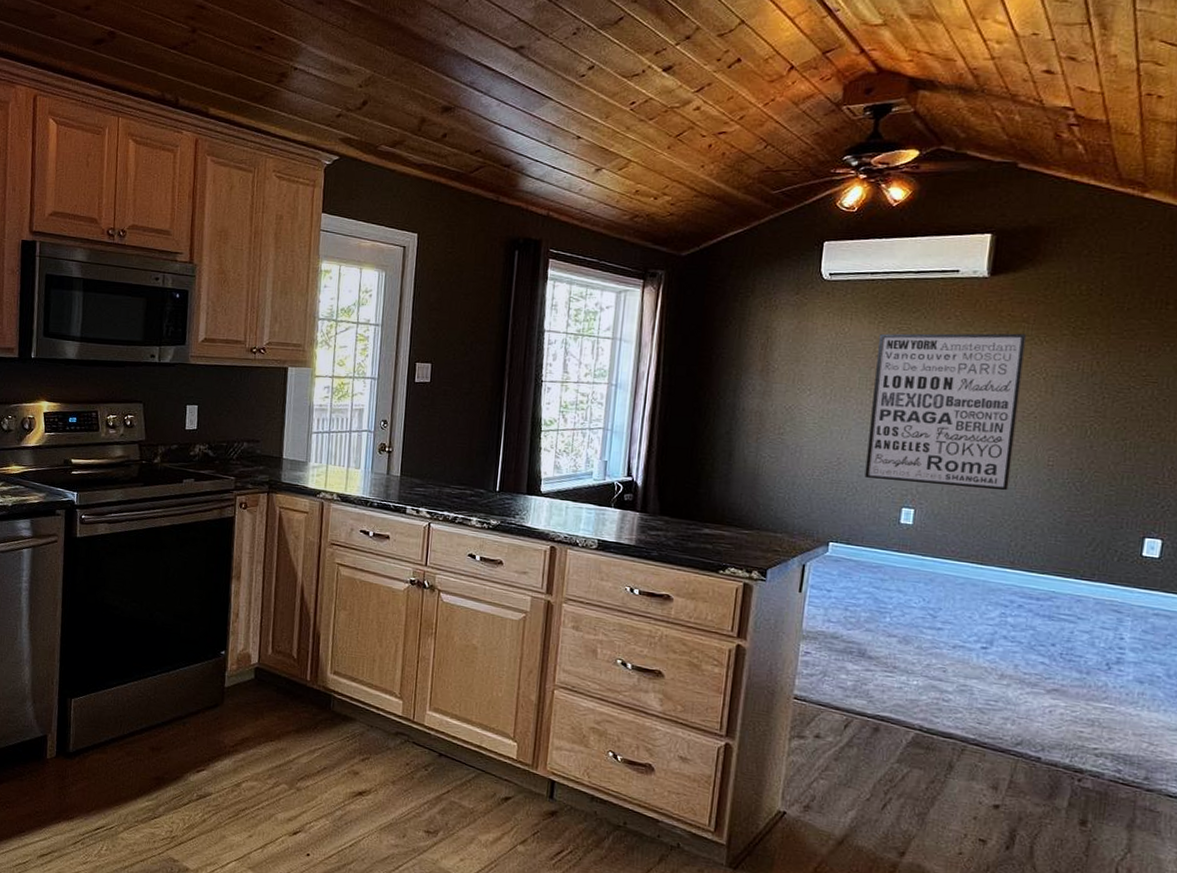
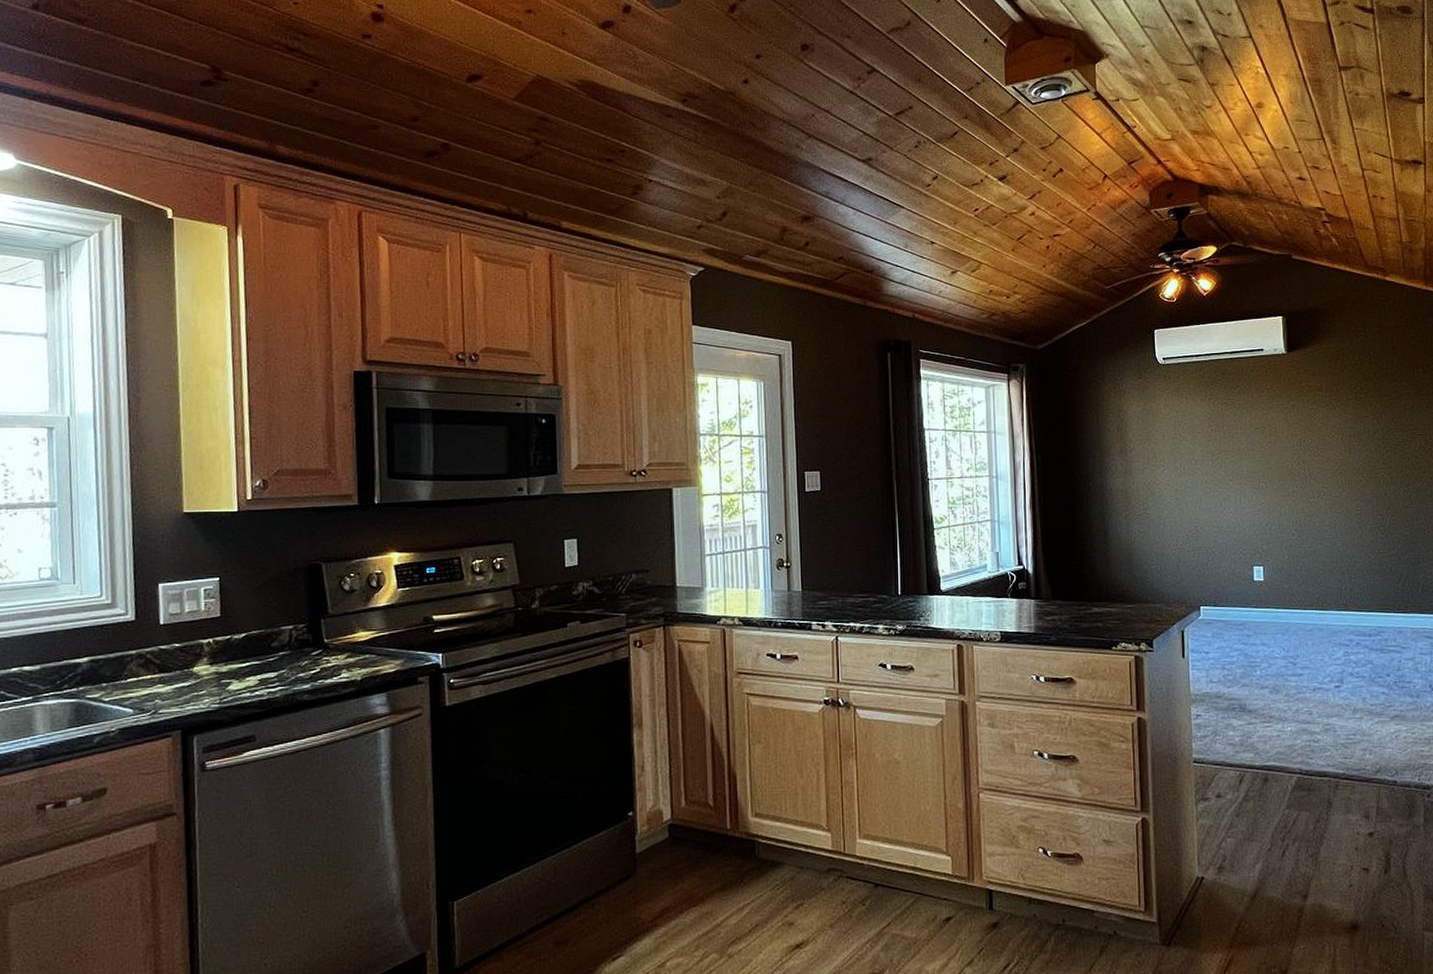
wall art: present [864,333,1027,491] -> none [1210,401,1331,542]

